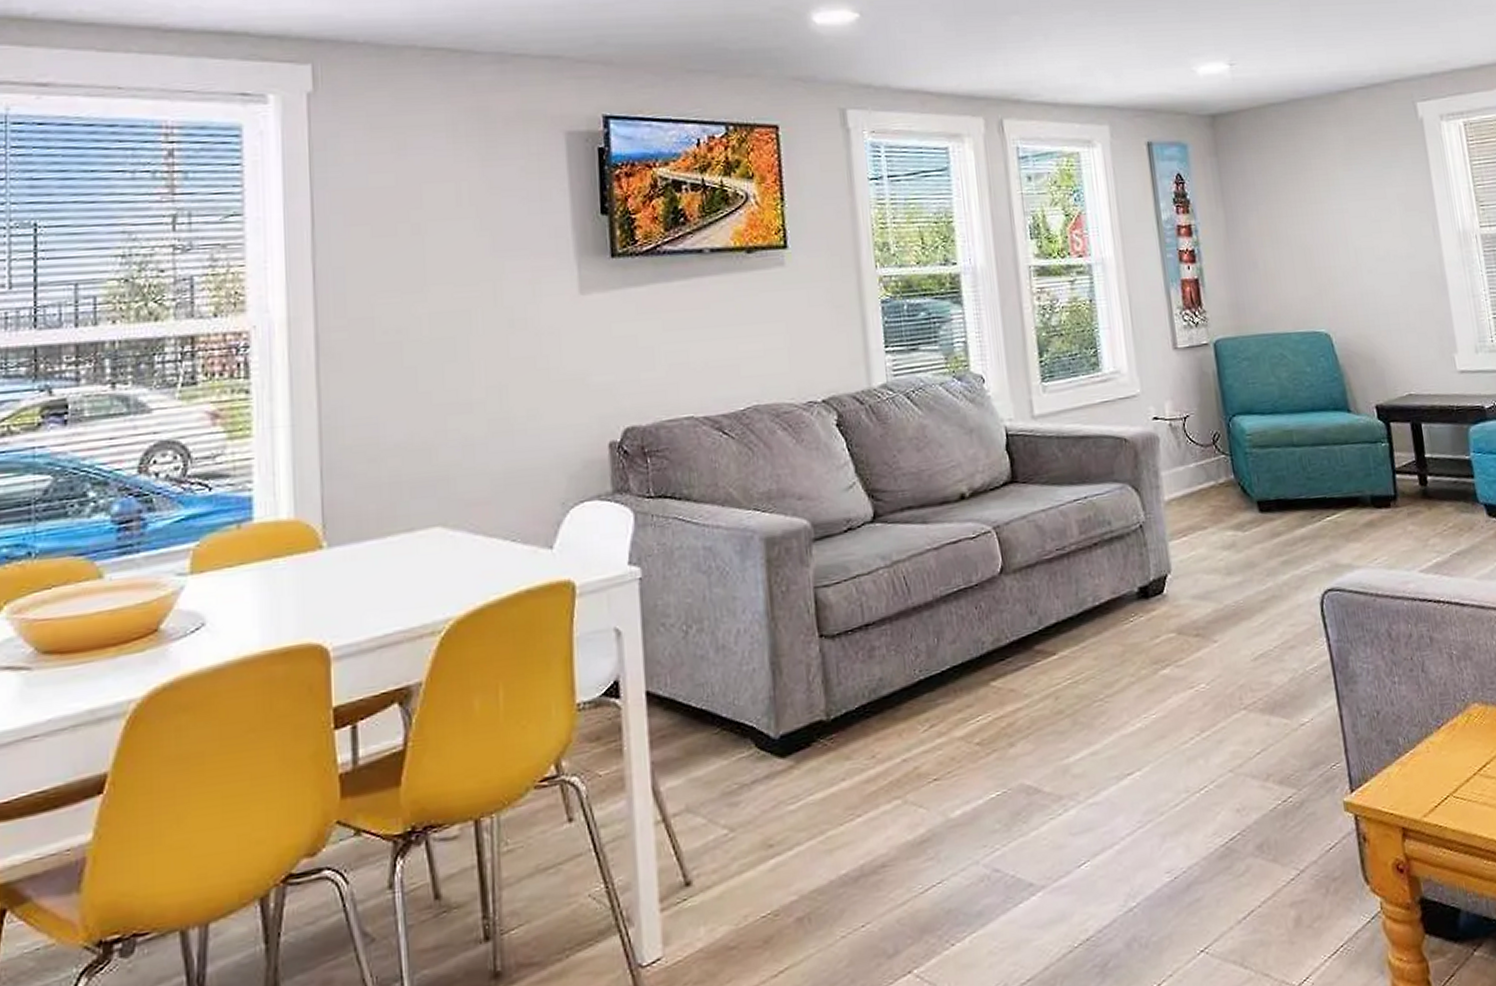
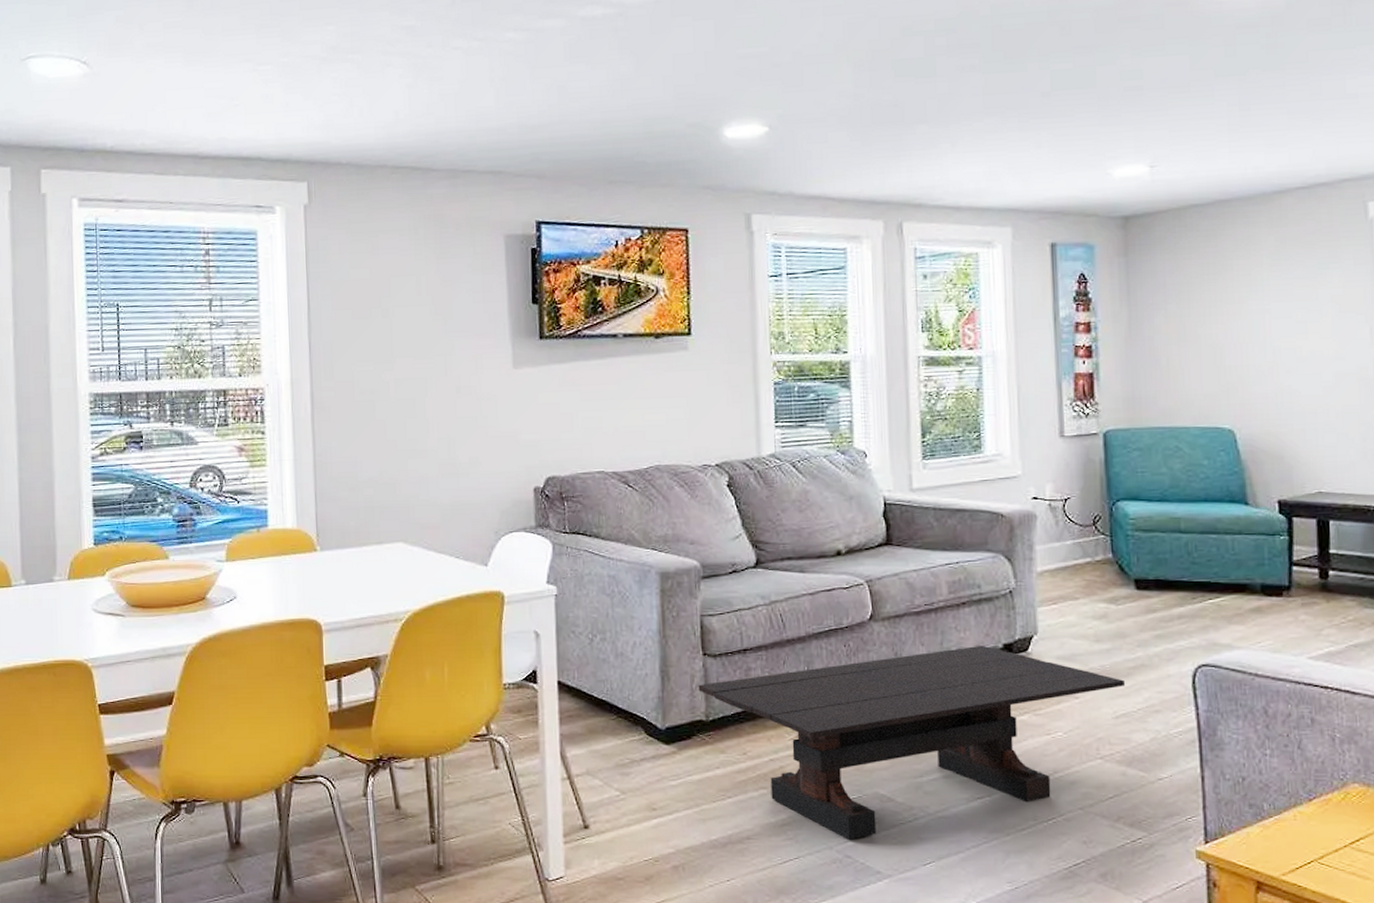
coffee table: none [815,591,1260,849] -> present [698,646,1126,840]

